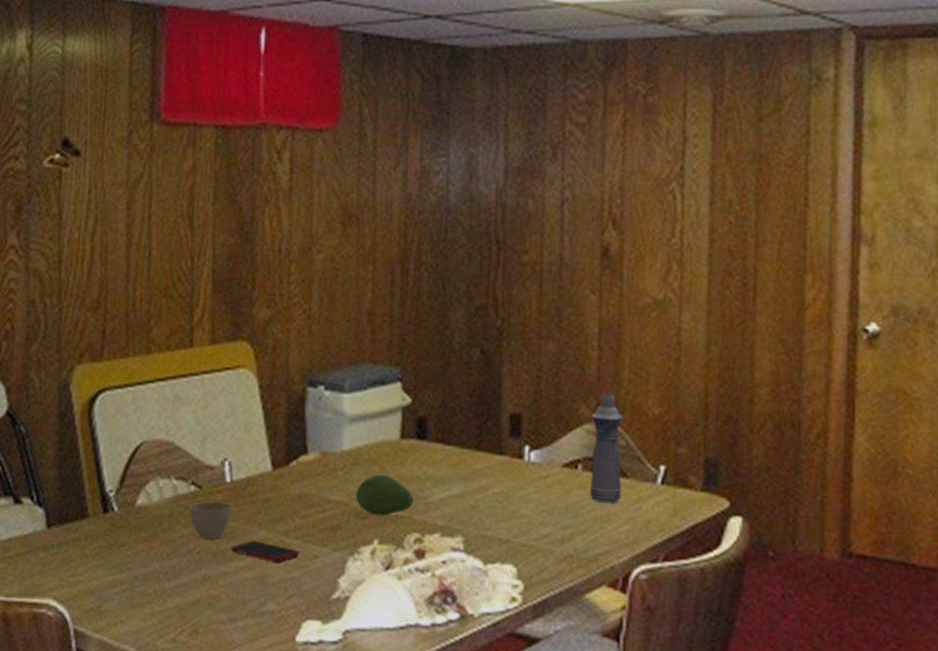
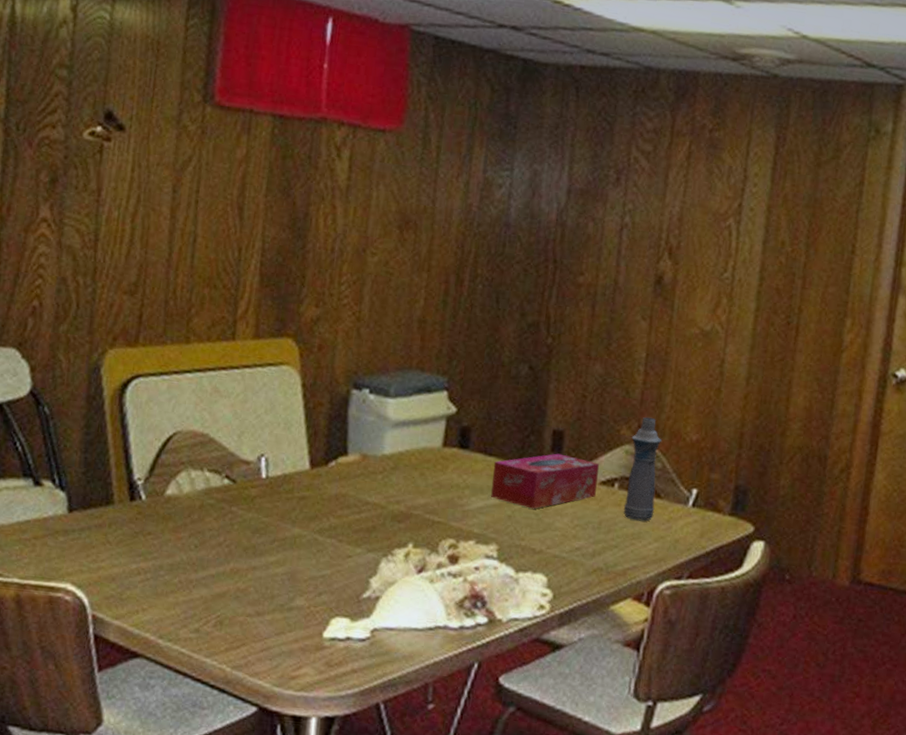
cup: present [188,501,232,540] -> none [221,495,267,534]
cell phone: present [230,541,300,563] -> none [262,537,333,560]
fruit: present [355,474,414,516] -> none [393,479,451,521]
tissue box: none [452,438,560,497] -> present [491,453,599,509]

